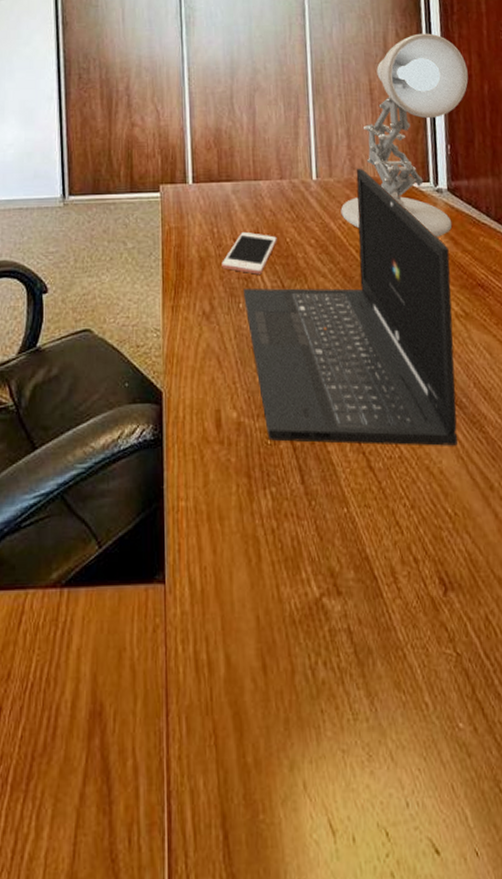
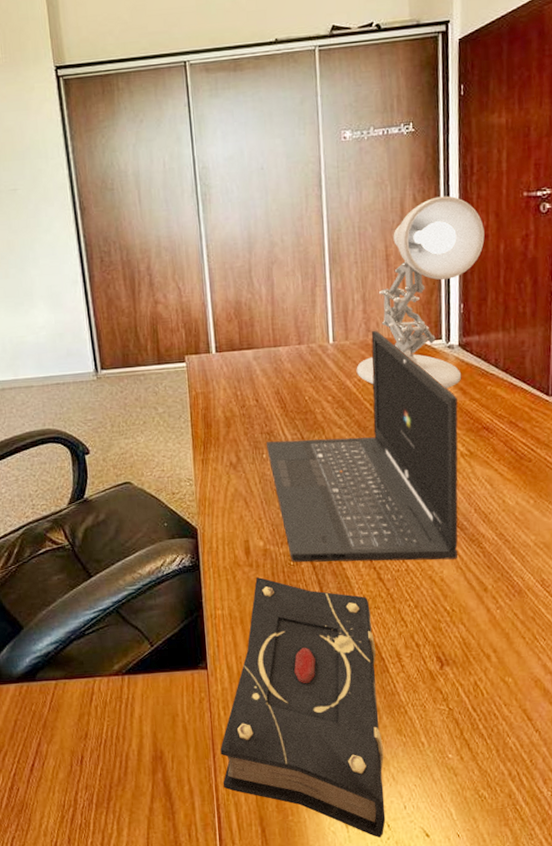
book: none [175,459,383,855] -> present [220,577,386,839]
cell phone: present [222,231,277,275] -> none [246,393,297,429]

